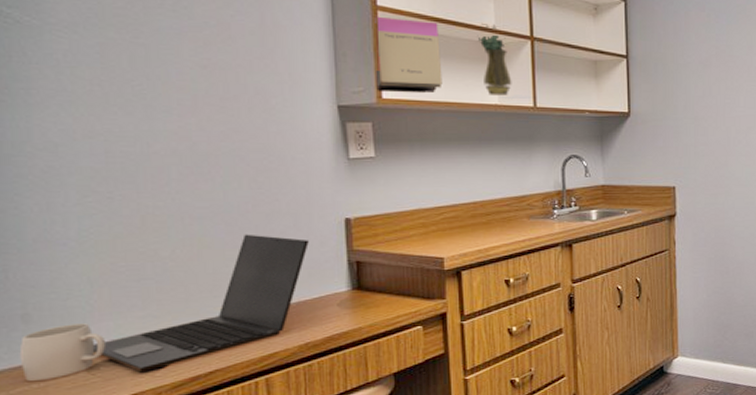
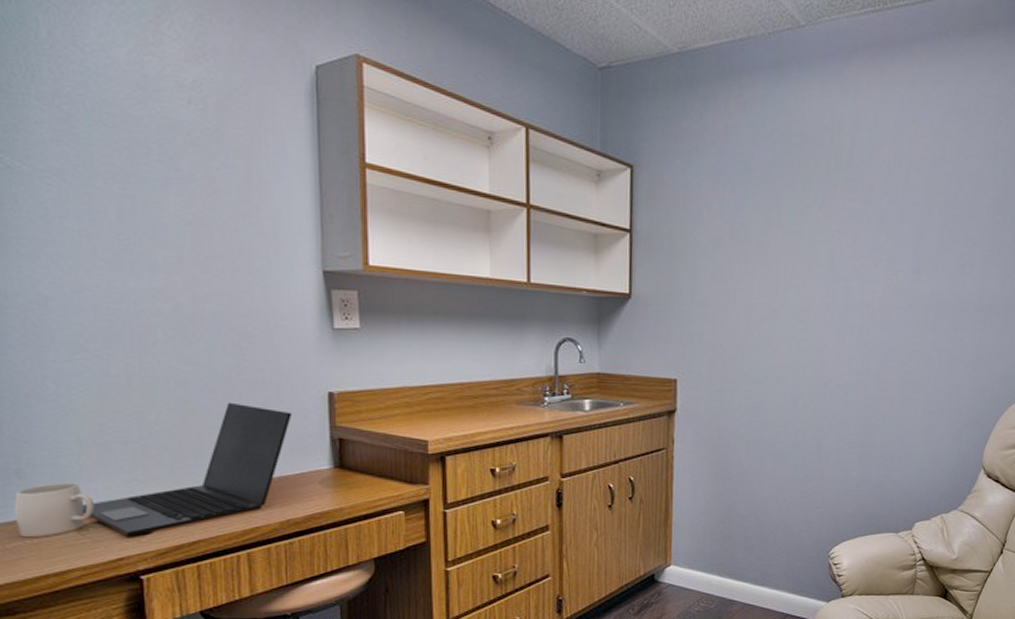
books: present [375,16,443,94] -> none [363,174,432,262]
vase: present [477,22,512,96] -> none [470,186,505,269]

